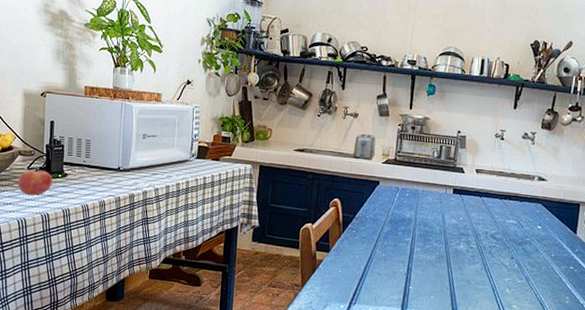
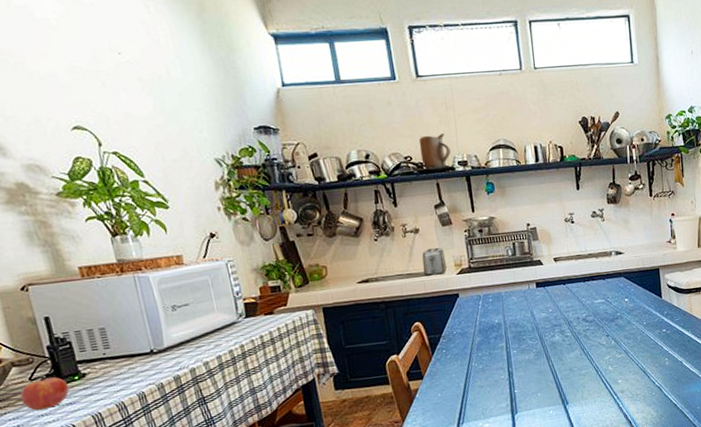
ceramic jug: none [367,31,405,68] -> present [414,132,457,175]

